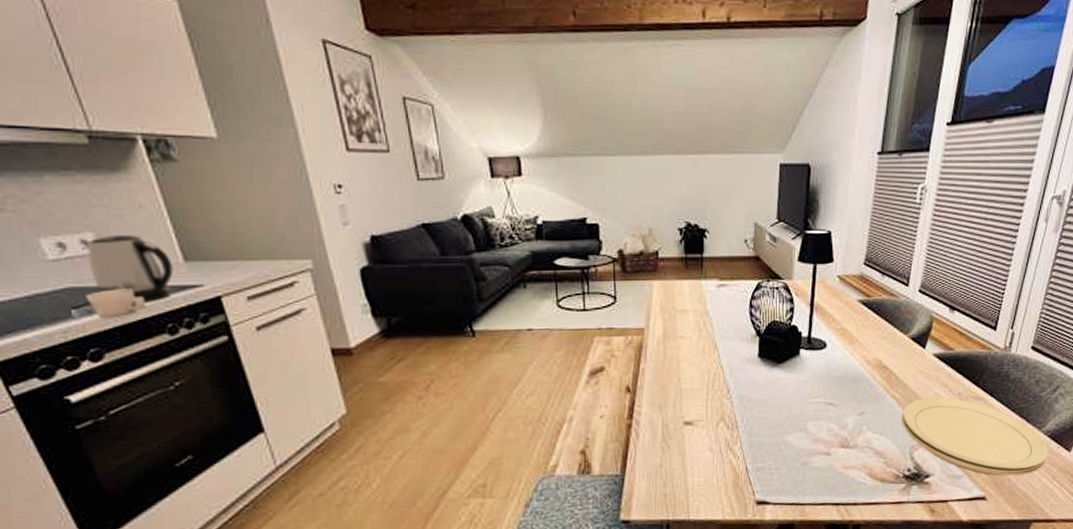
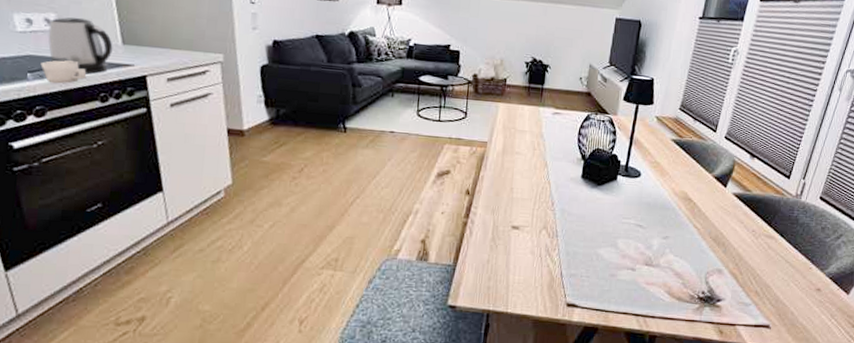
plate: present [902,397,1048,476] -> none [700,230,829,310]

